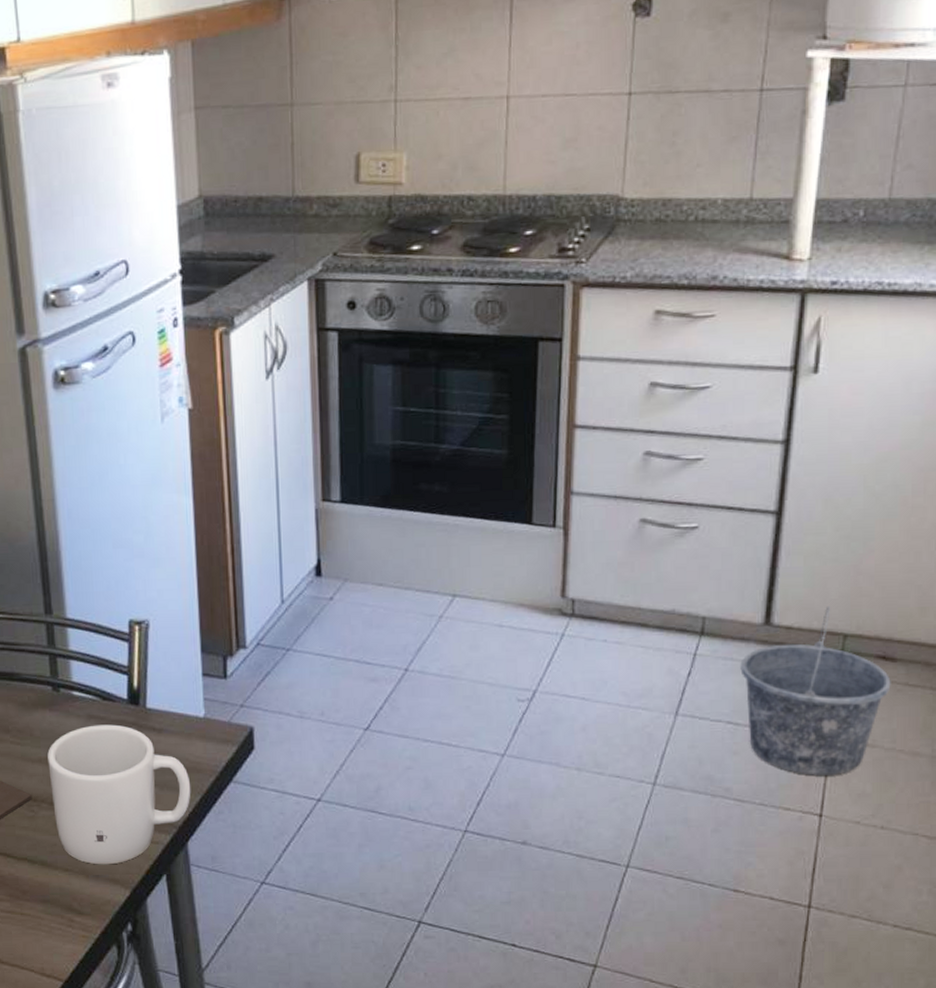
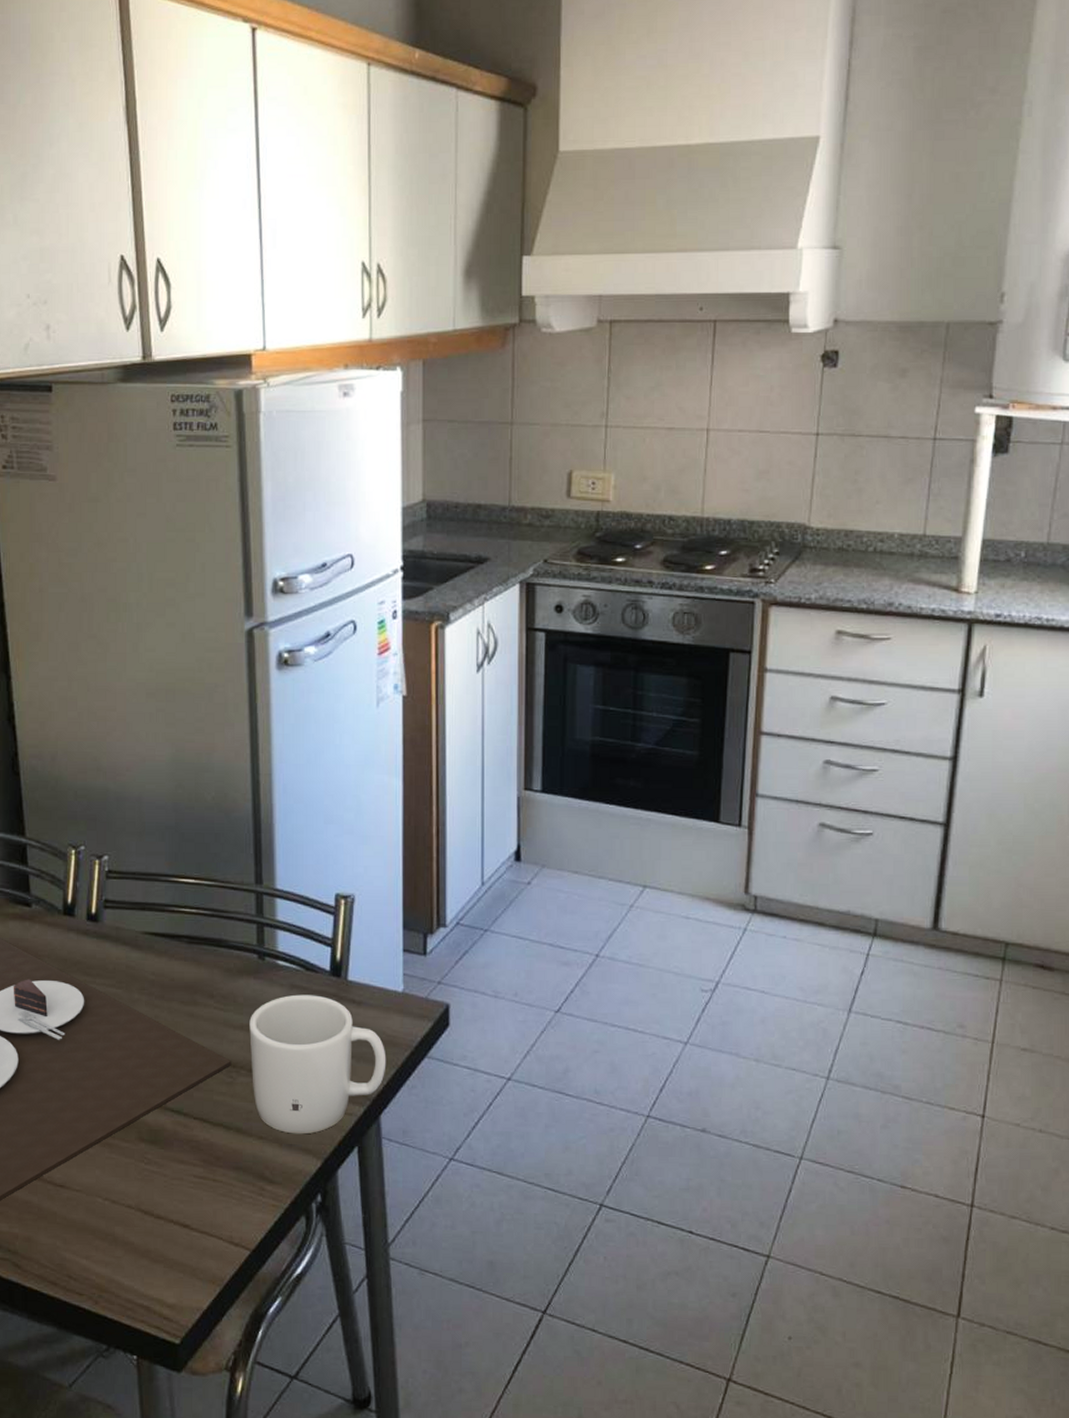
bucket: present [740,605,891,775] -> none [910,914,1049,1078]

